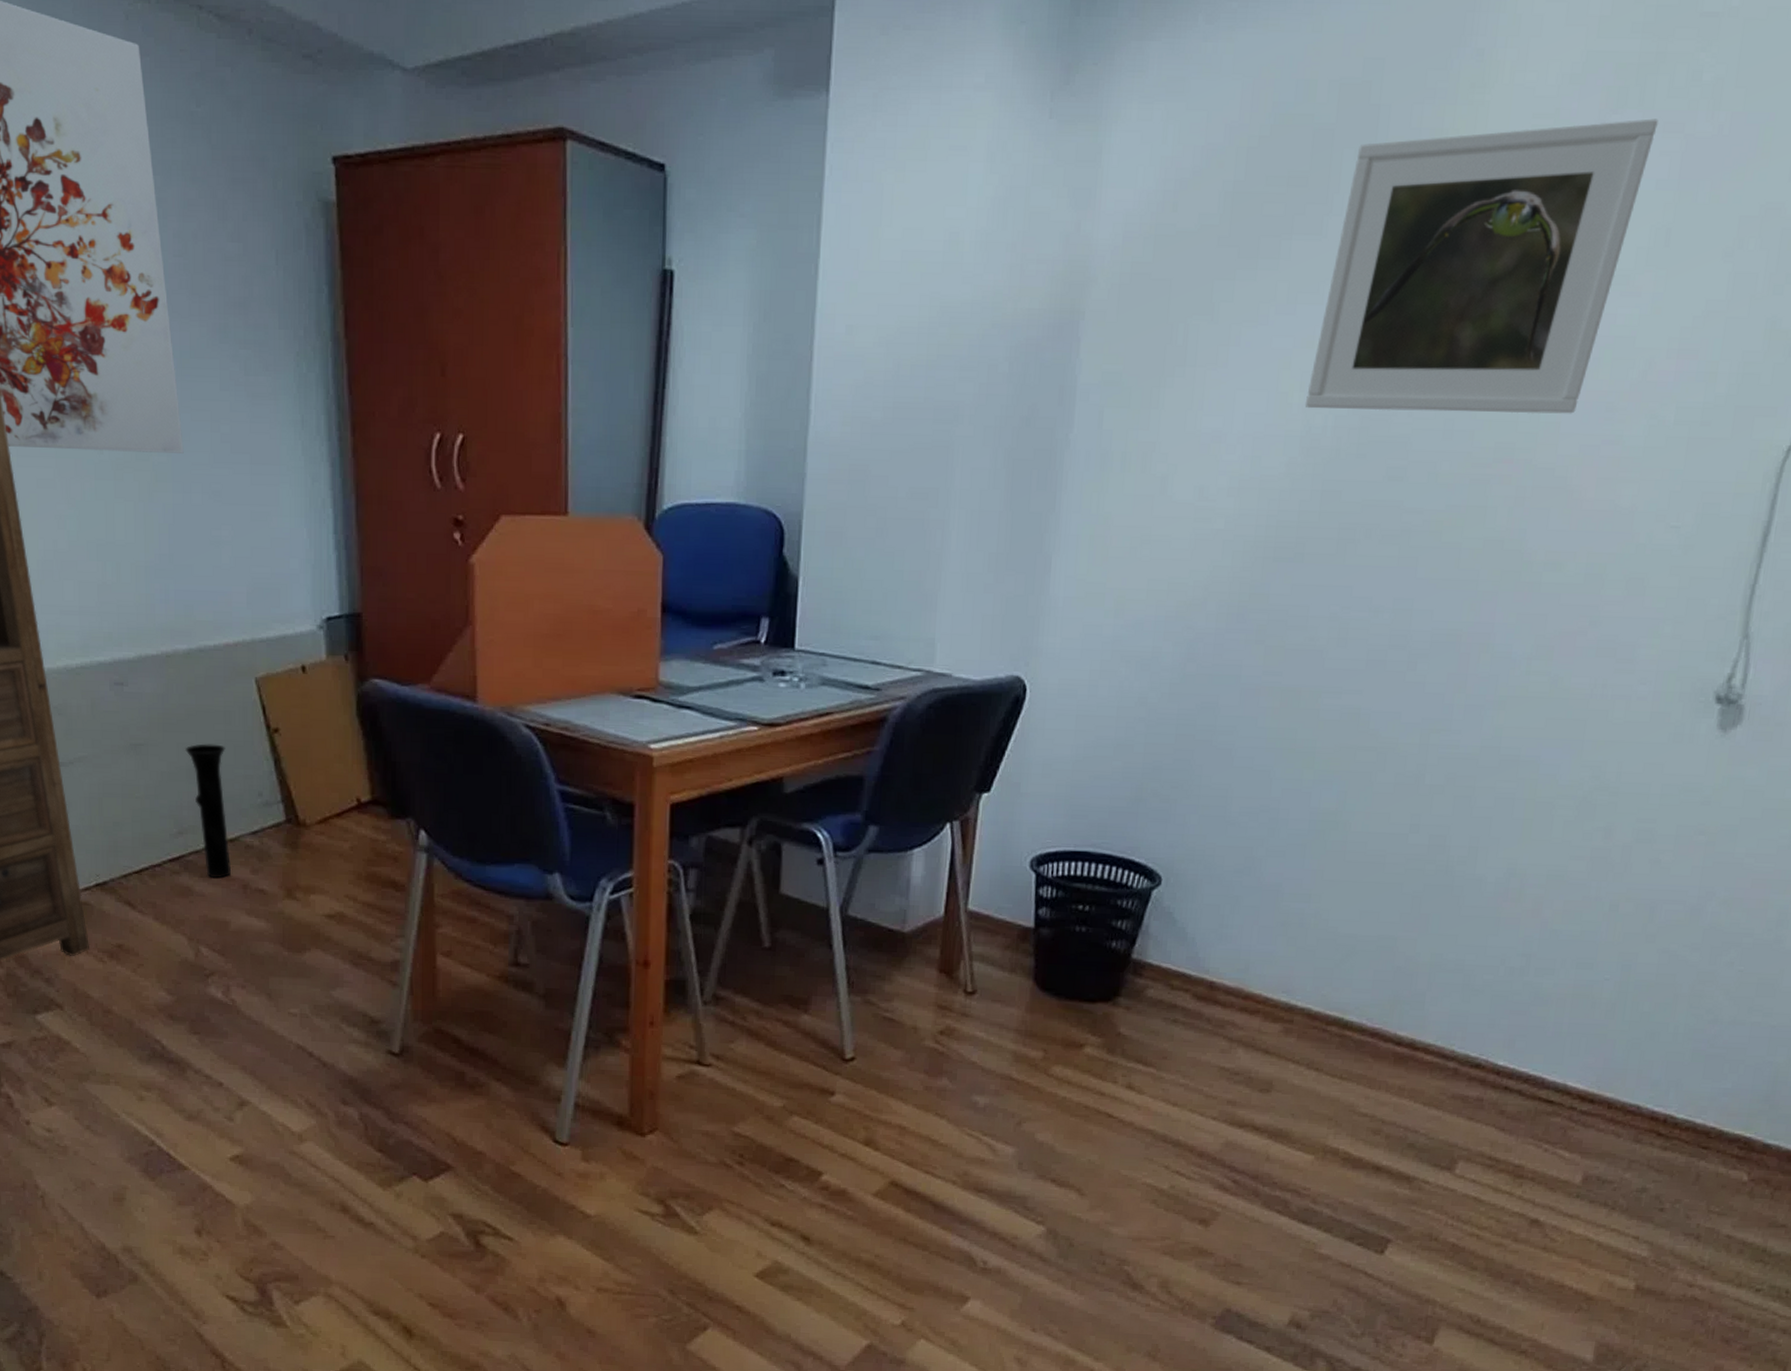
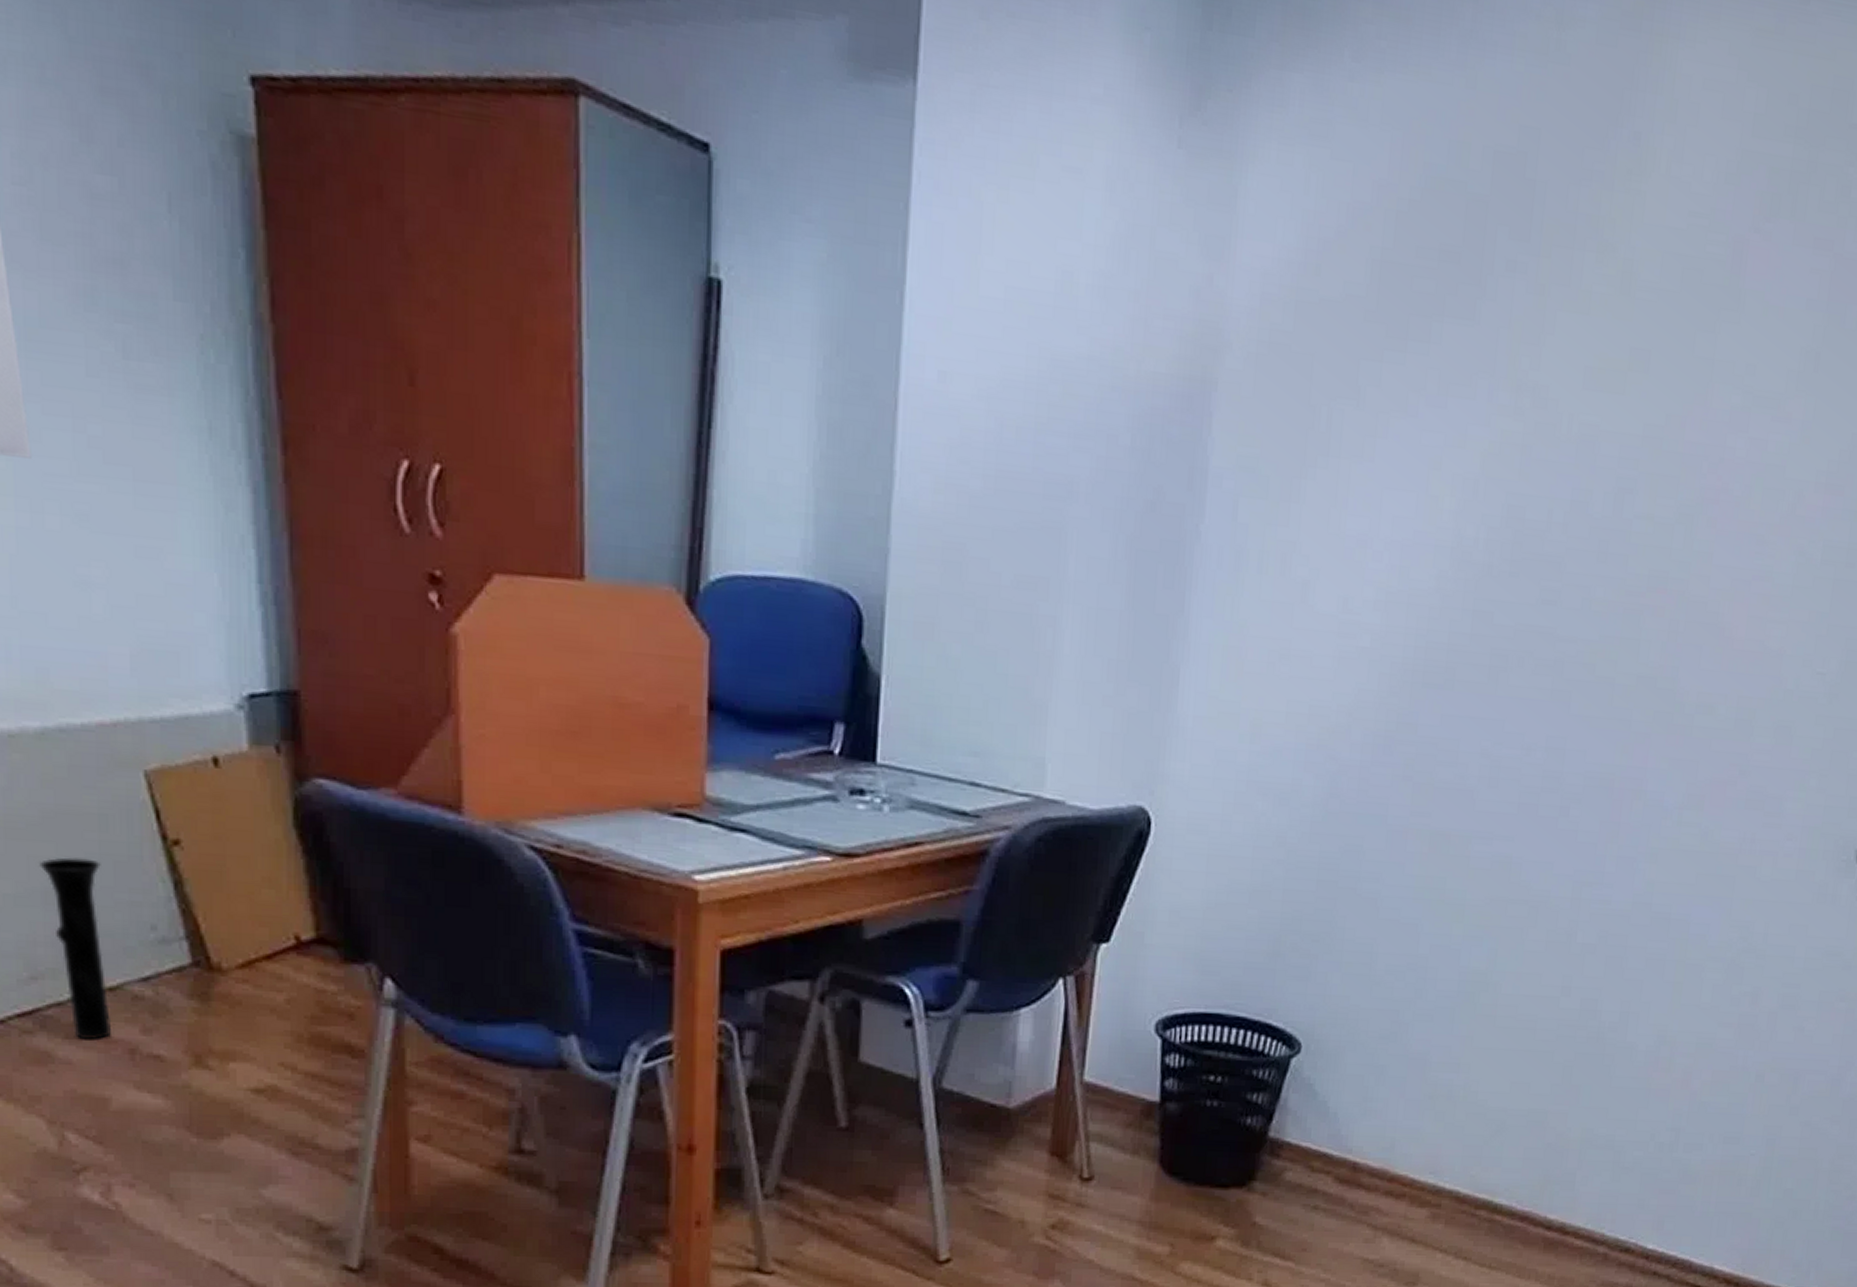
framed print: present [1304,118,1658,414] -> none [1456,222,1809,545]

